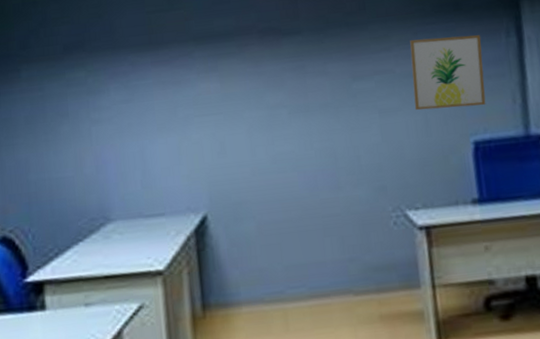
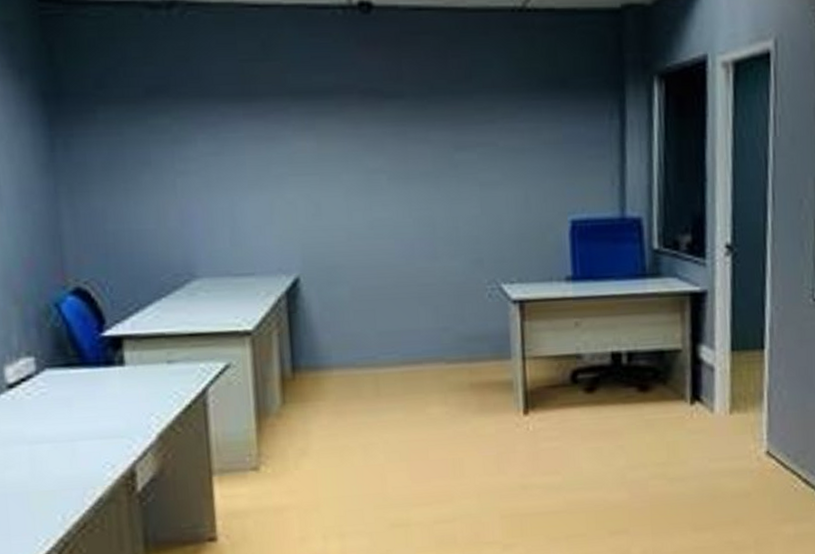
wall art: present [410,35,486,111] -> none [514,113,586,186]

